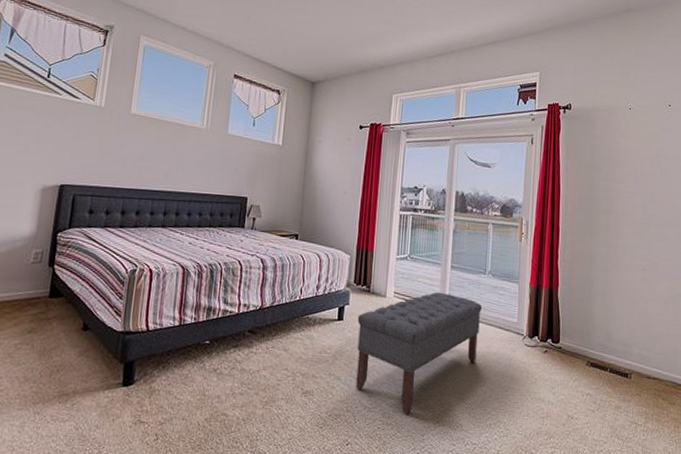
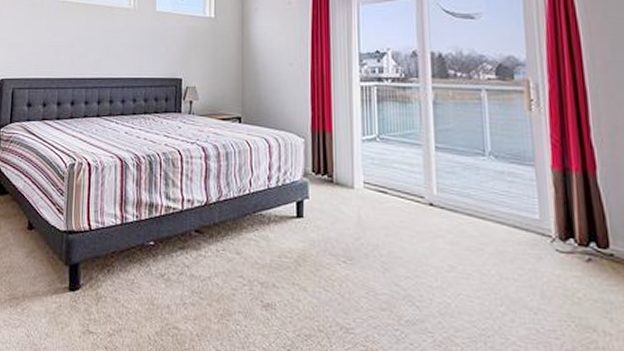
bench: present [356,292,482,414] -> none [321,180,486,339]

